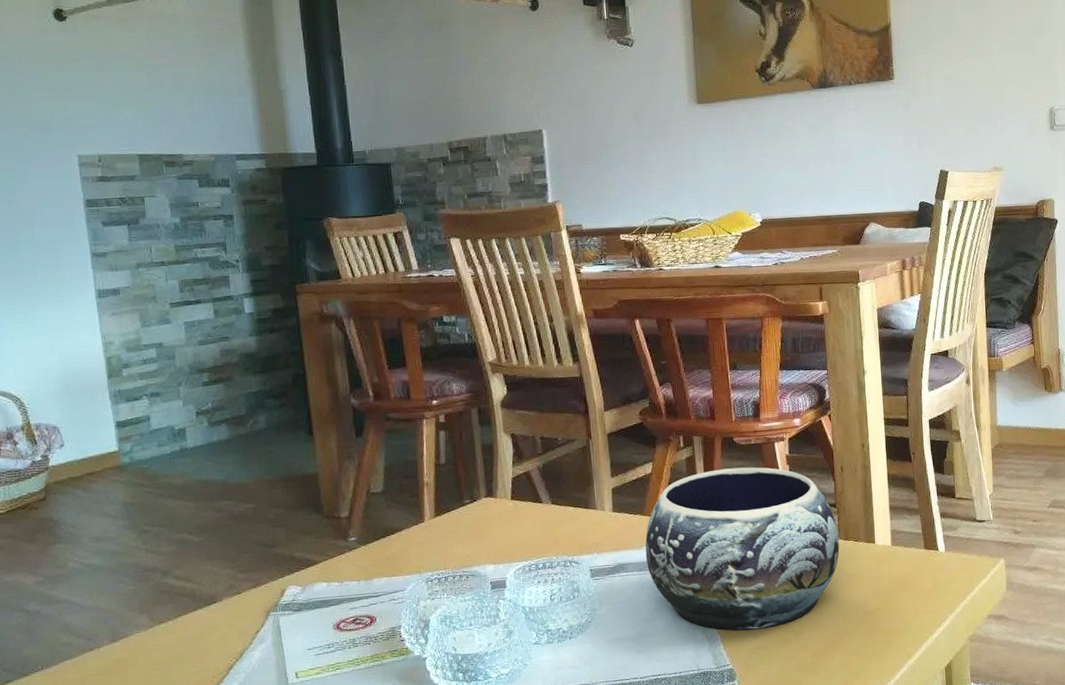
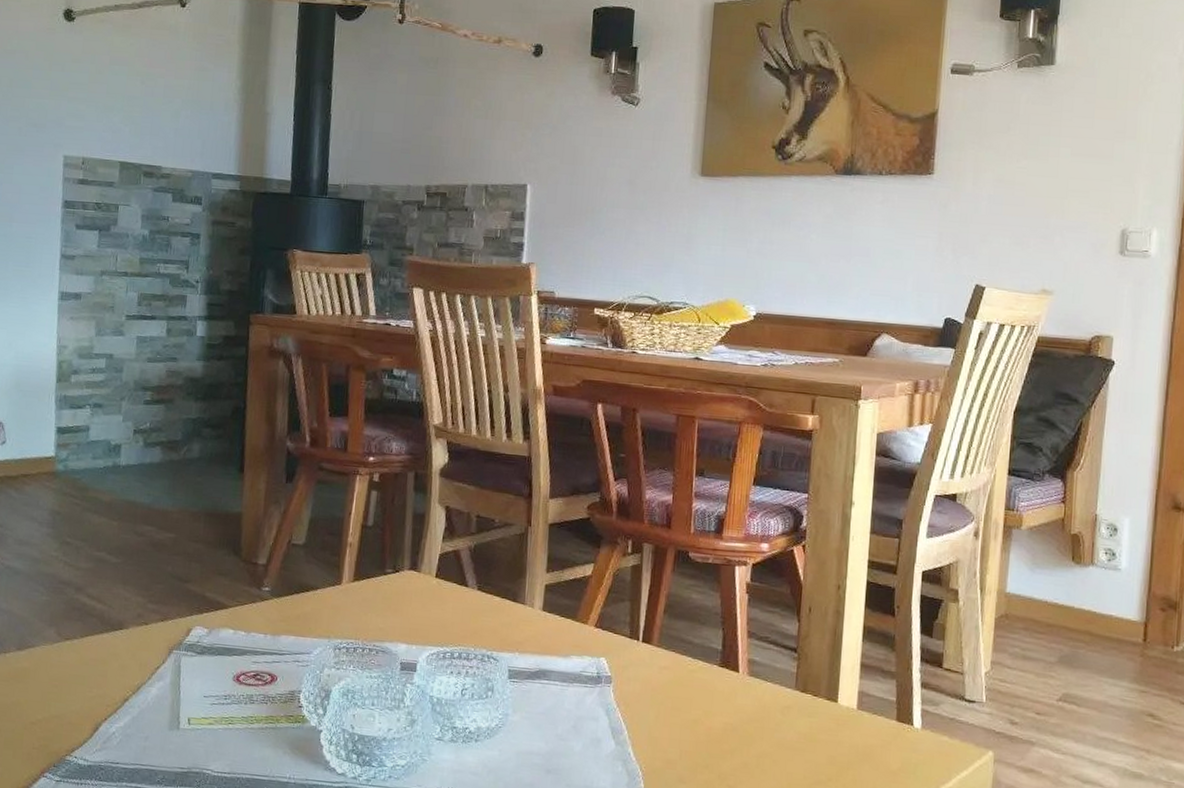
decorative bowl: present [645,467,840,631] -> none [571,584,796,775]

